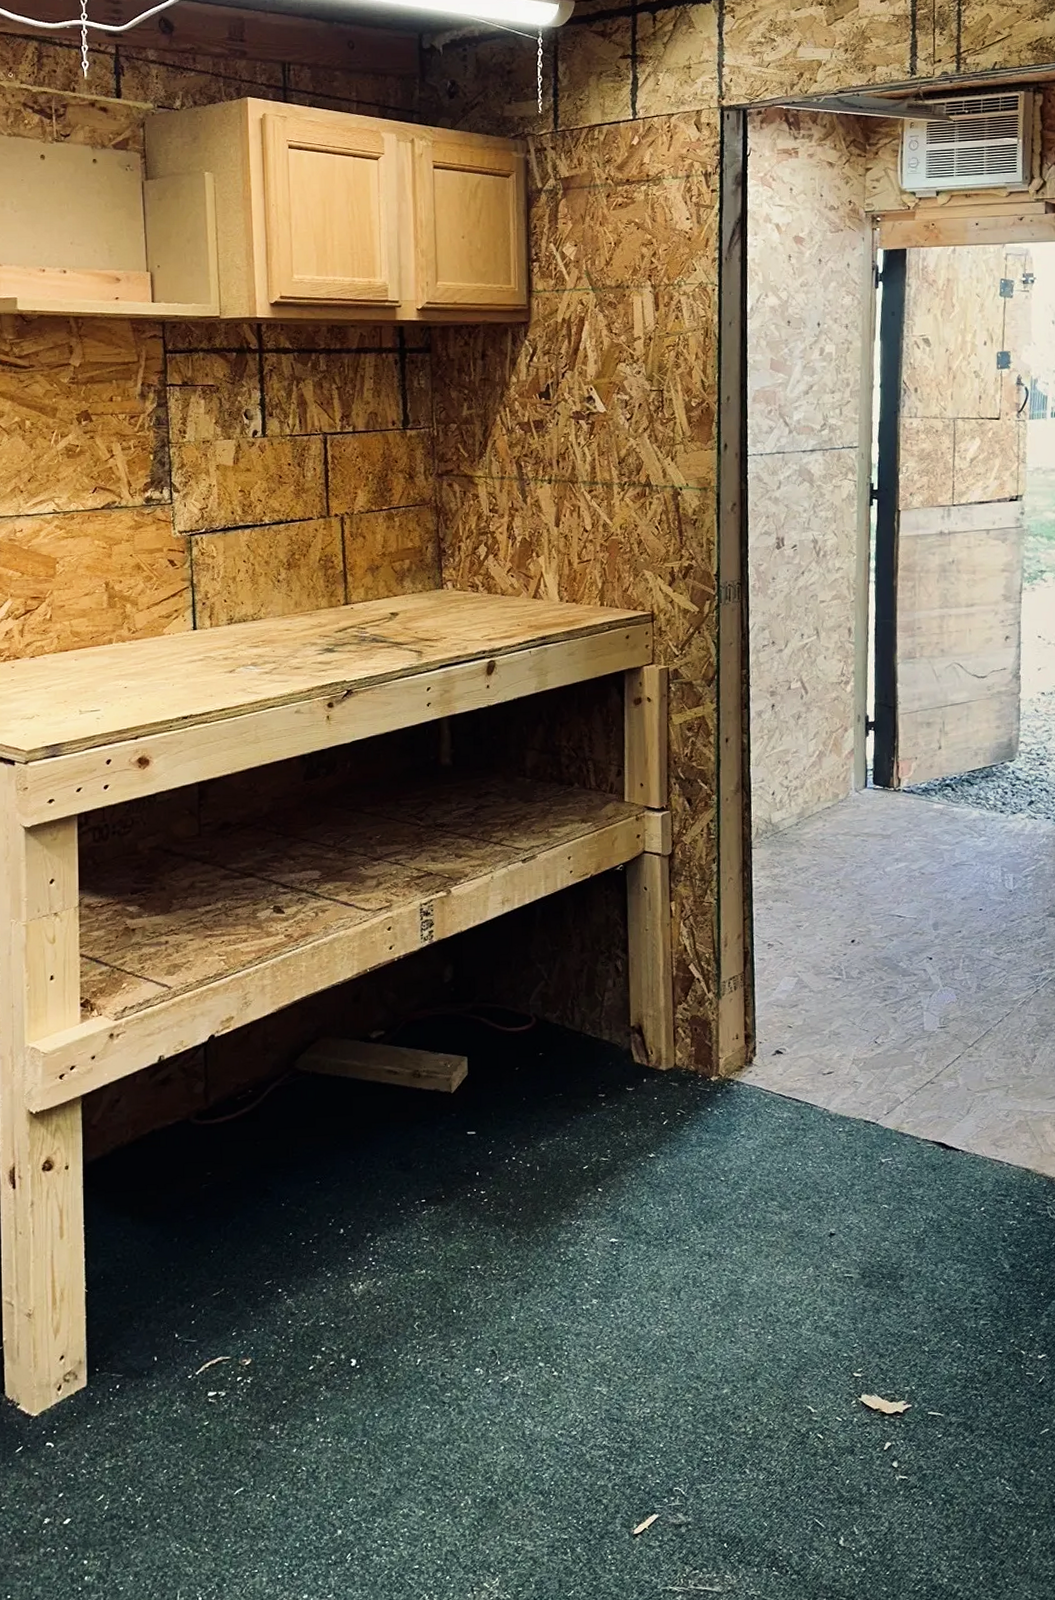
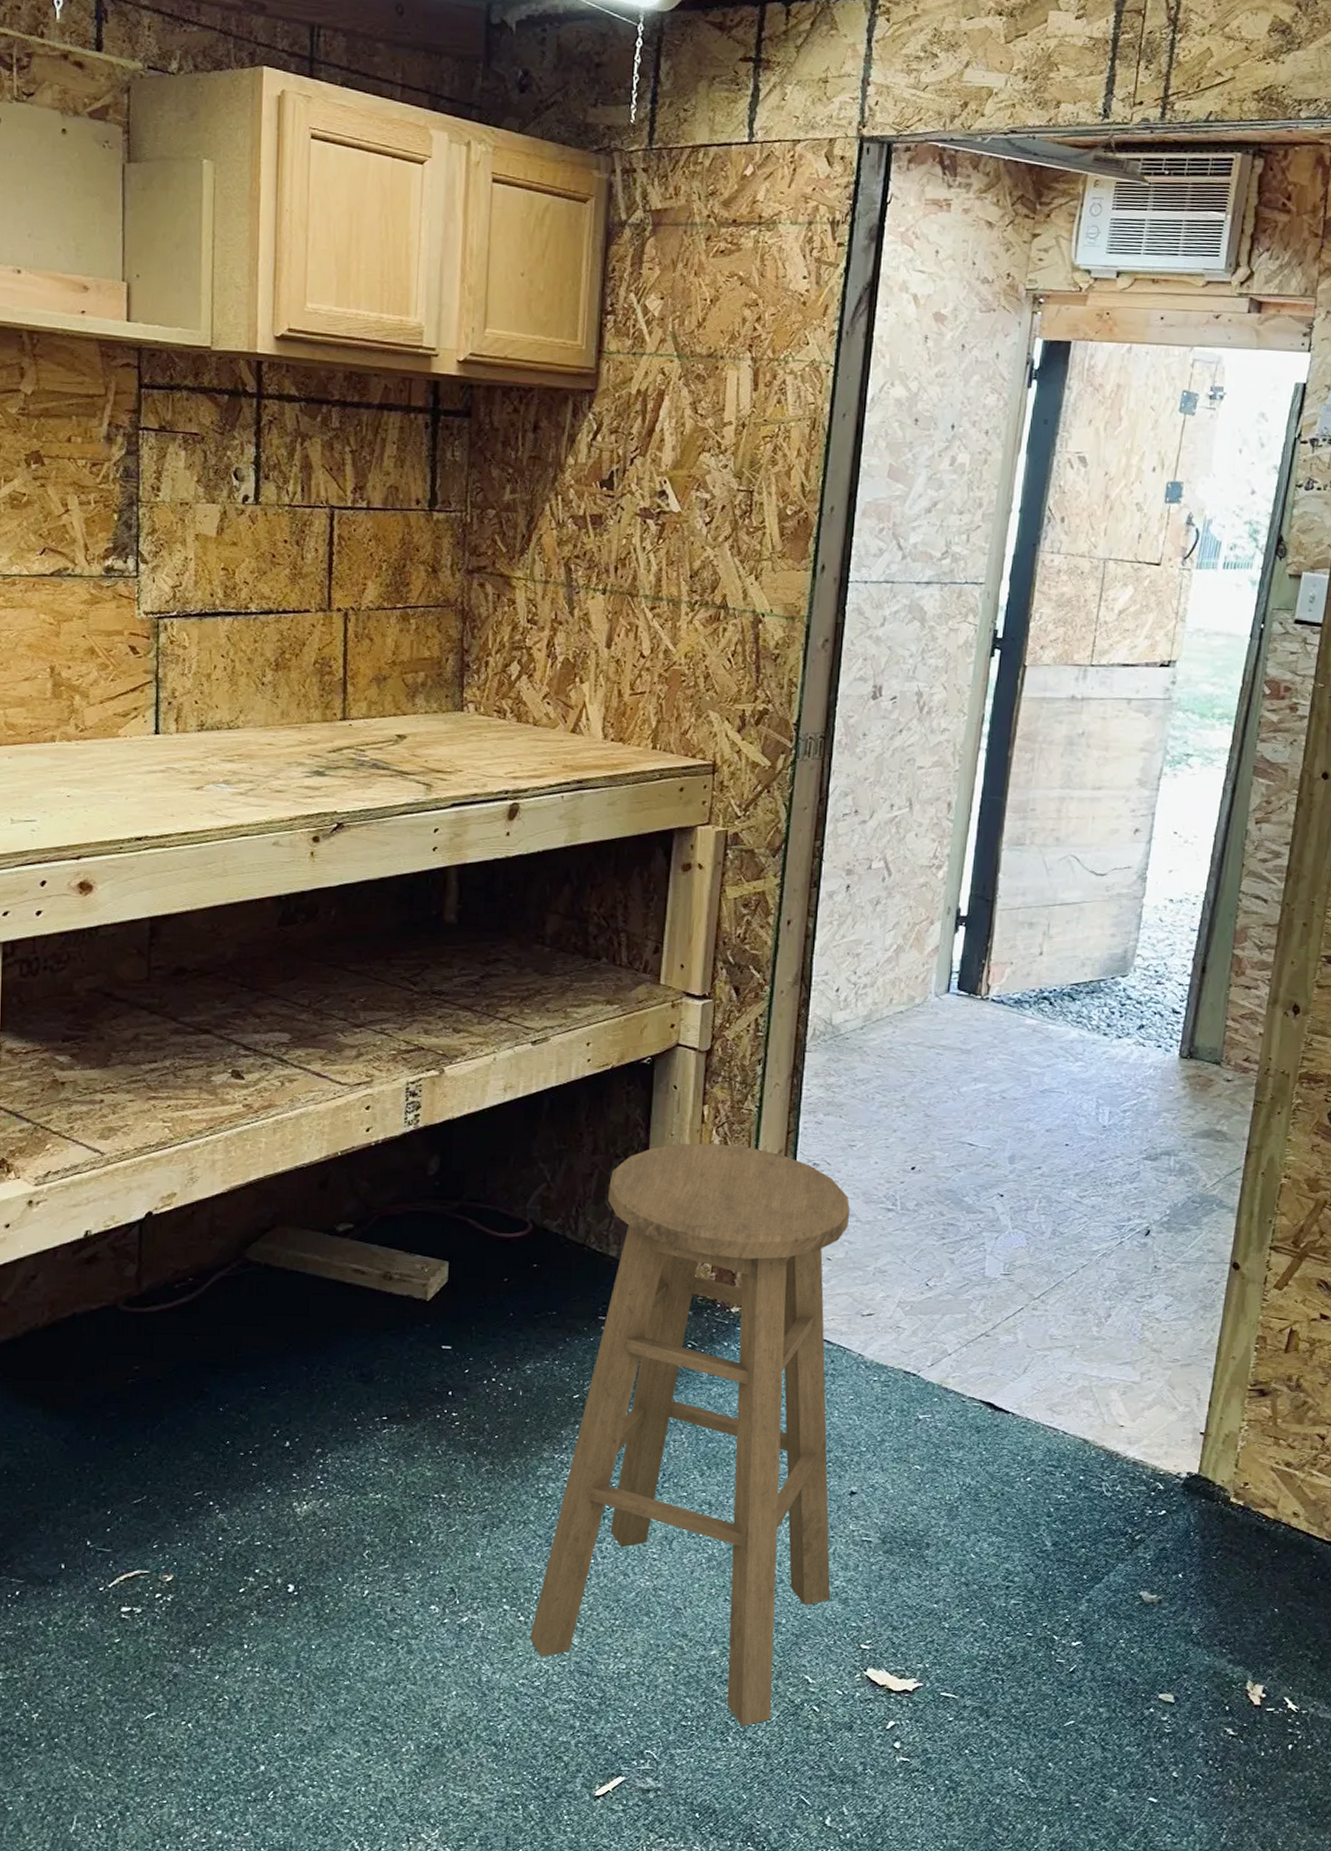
bar stool: none [564,934,823,1457] -> present [530,1143,851,1726]

